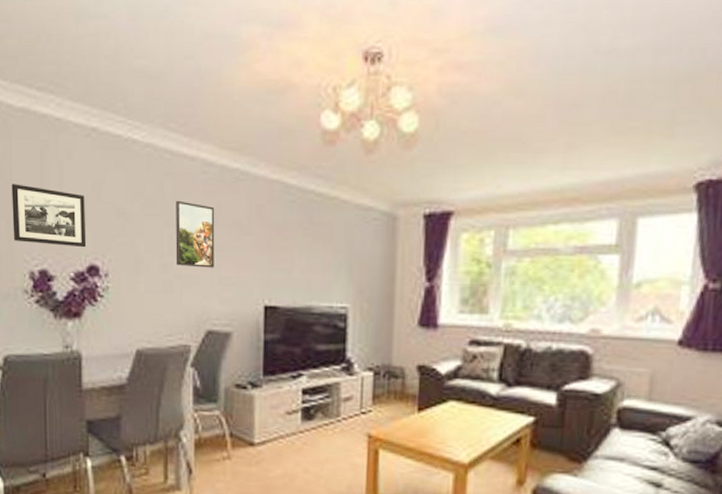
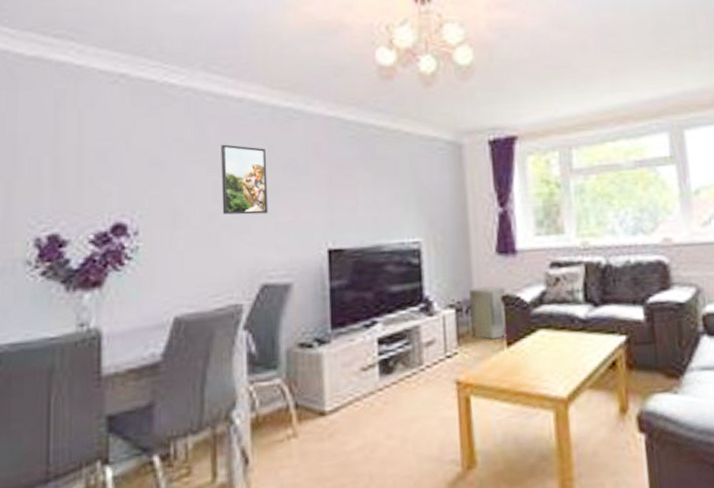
picture frame: present [11,184,87,248] -> none [14,138,111,205]
air purifier: none [386,355,424,404] -> present [469,286,507,340]

